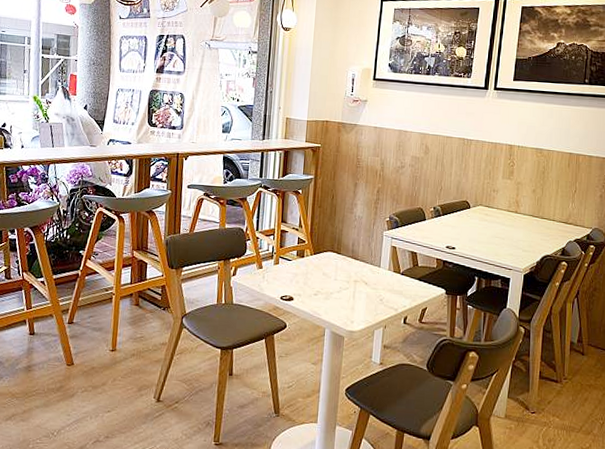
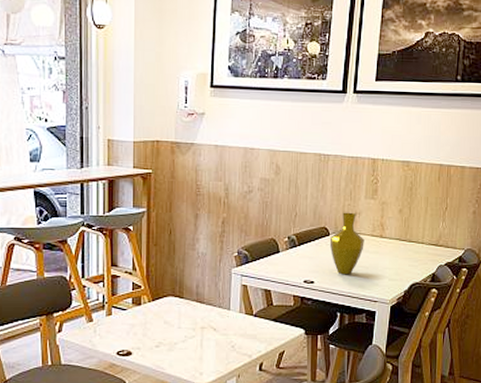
vase: none [470,189,501,244] -> present [329,212,364,275]

